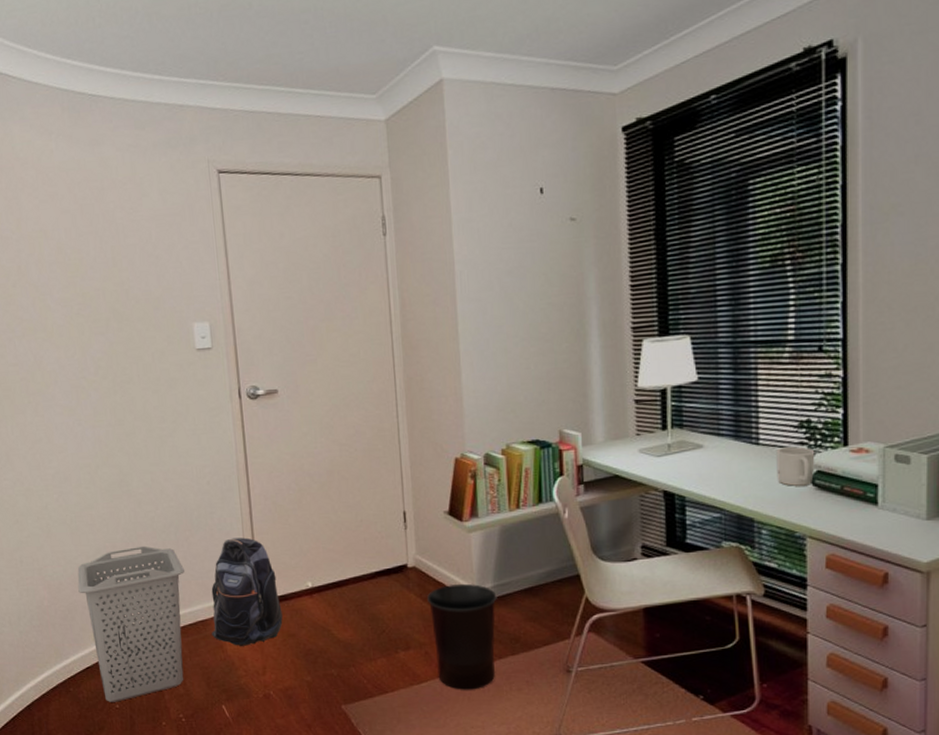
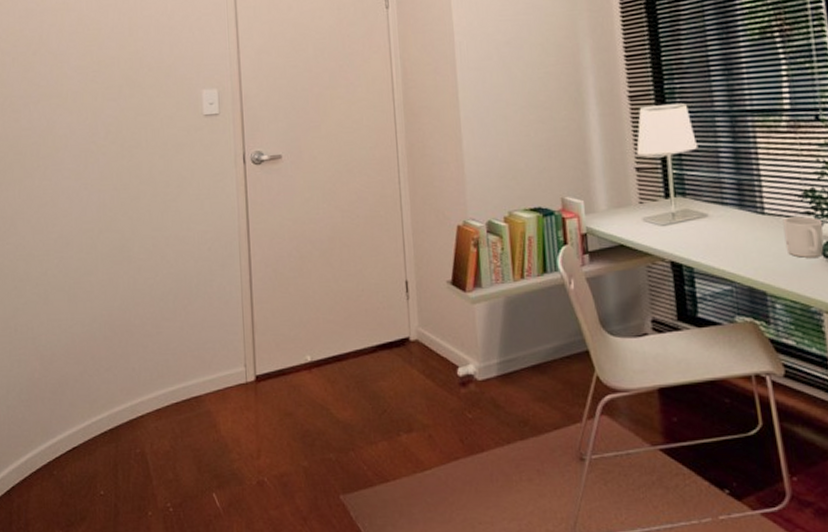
laundry basket: present [77,545,186,702] -> none [71,314,182,488]
backpack: present [211,537,283,646] -> none [205,307,280,426]
waste bin: present [427,583,497,690] -> none [430,359,504,479]

